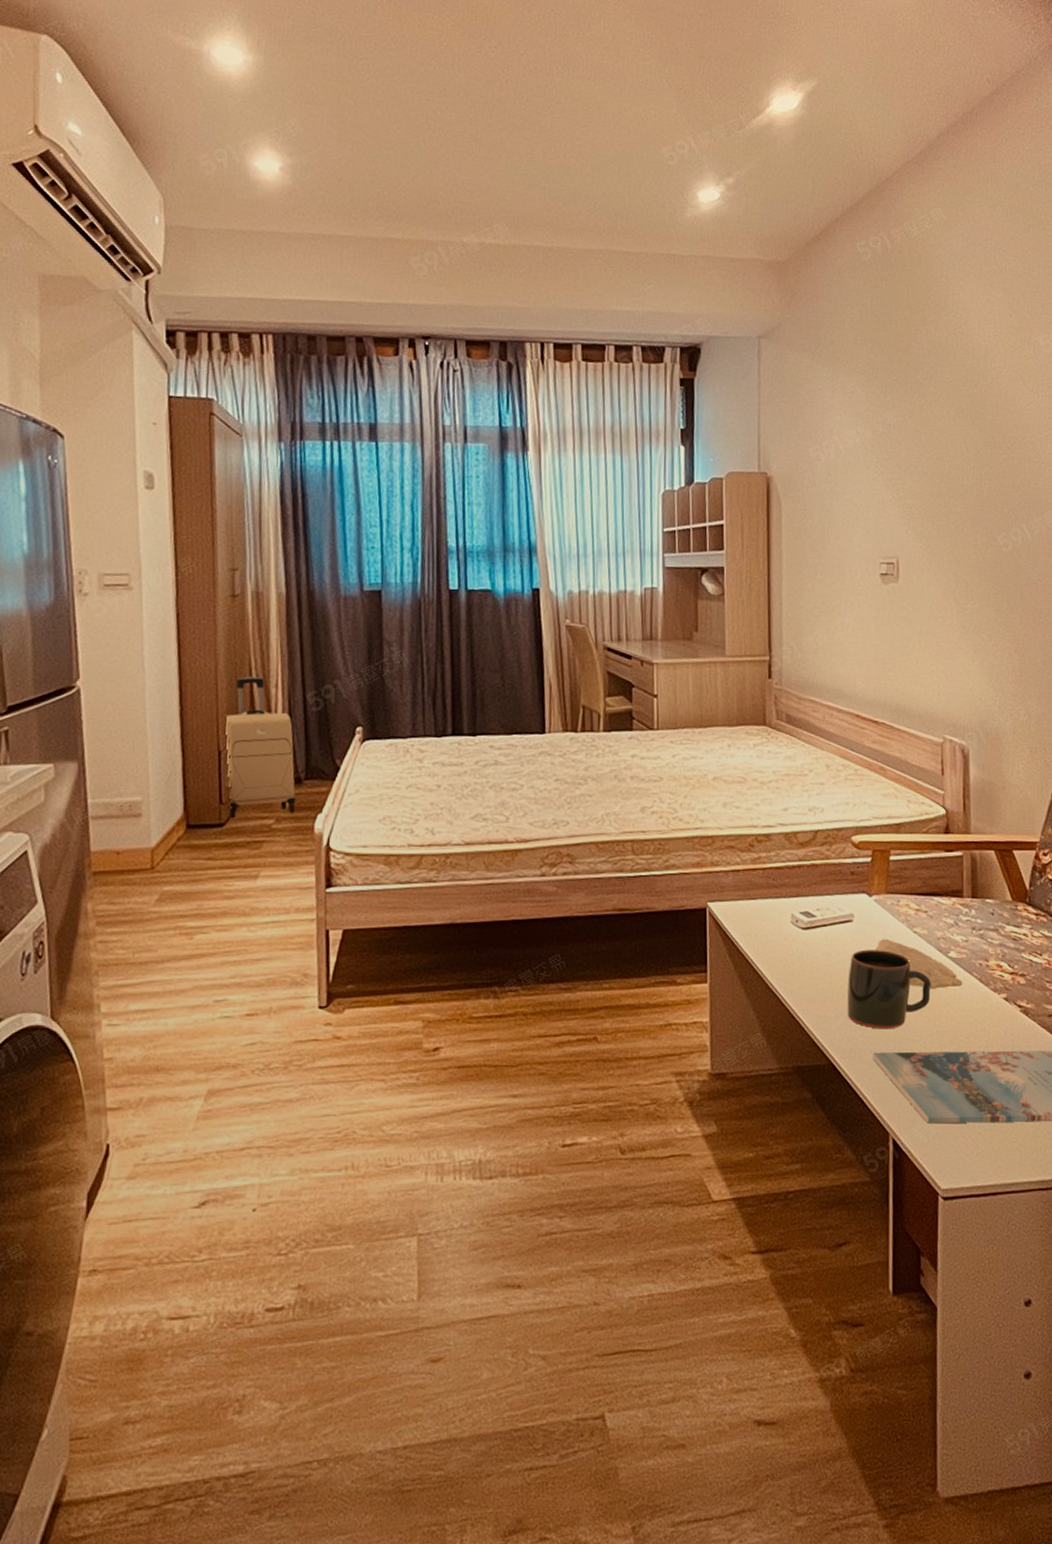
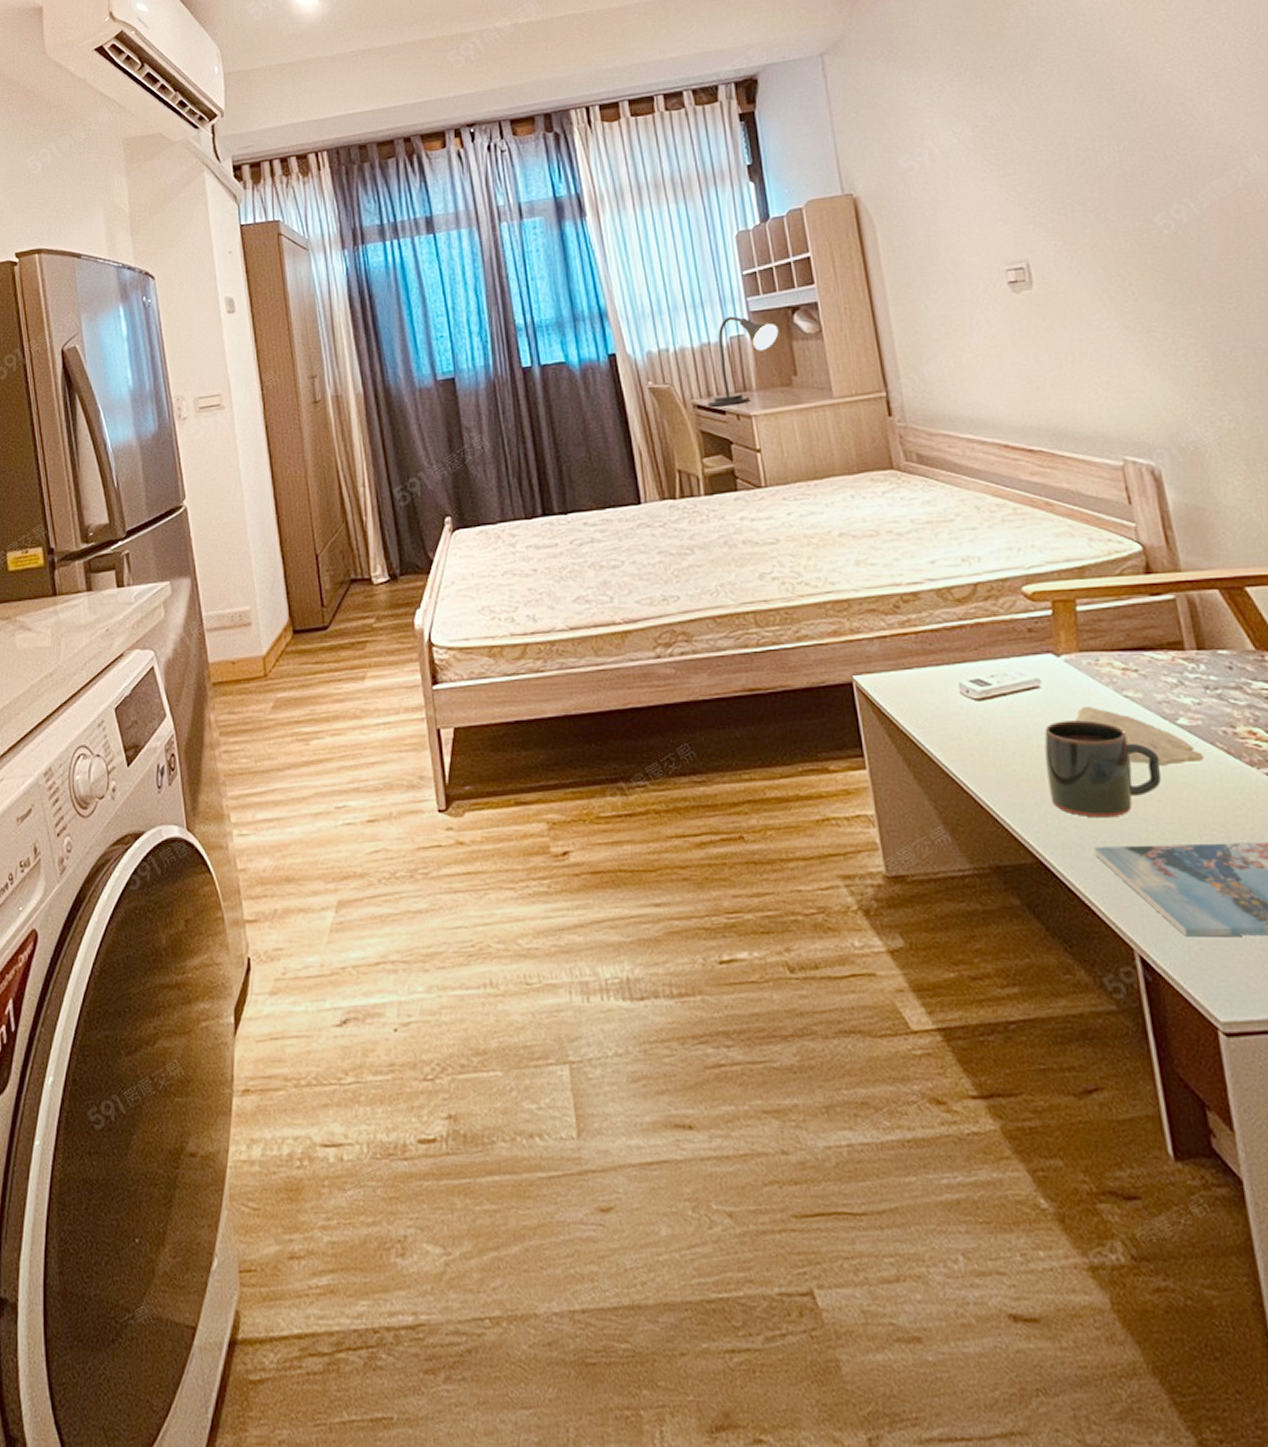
suitcase: present [225,675,296,818] -> none [319,477,394,620]
desk lamp: none [617,569,688,652] -> present [708,316,779,407]

